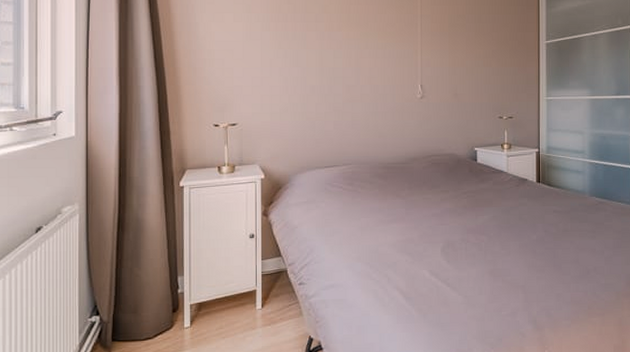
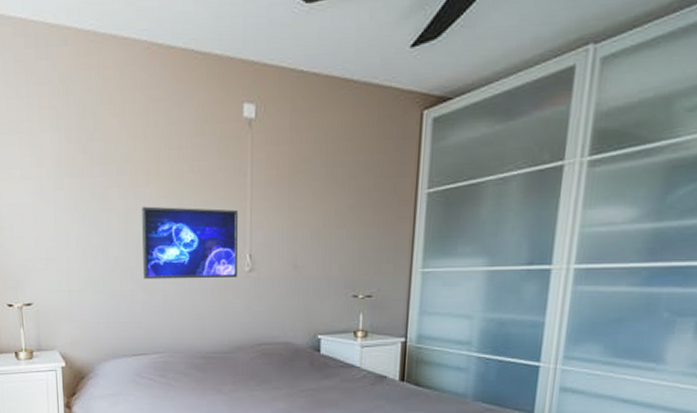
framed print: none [335,46,411,104] -> present [142,206,238,280]

